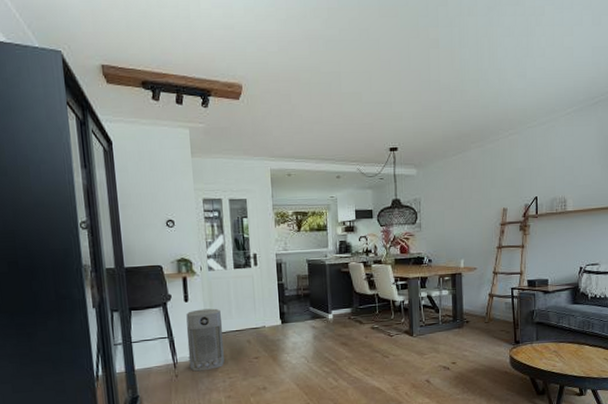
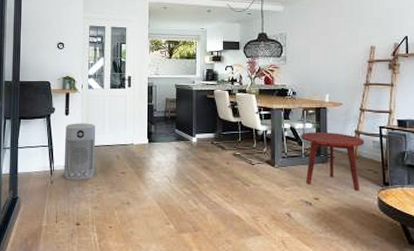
side table: none [437,297,498,352] -> present [300,132,365,191]

